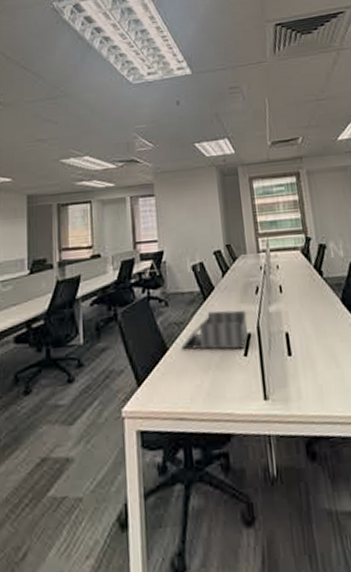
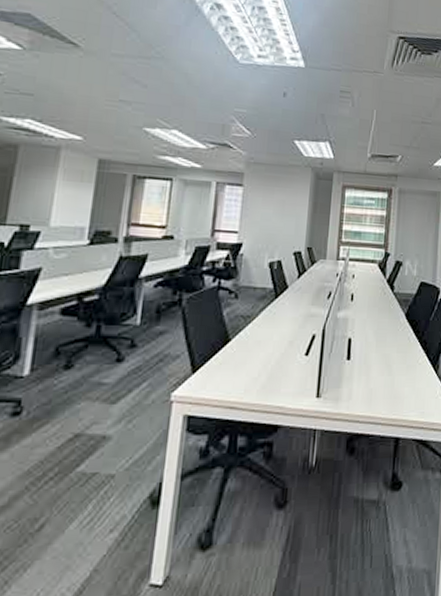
desk organizer: present [181,310,248,350] -> none [244,309,315,348]

